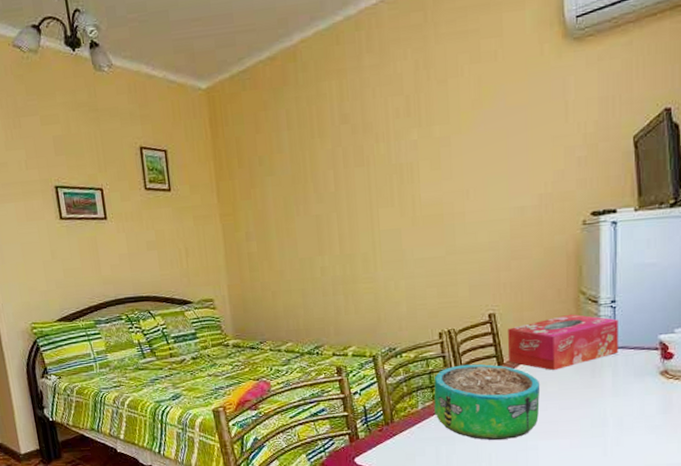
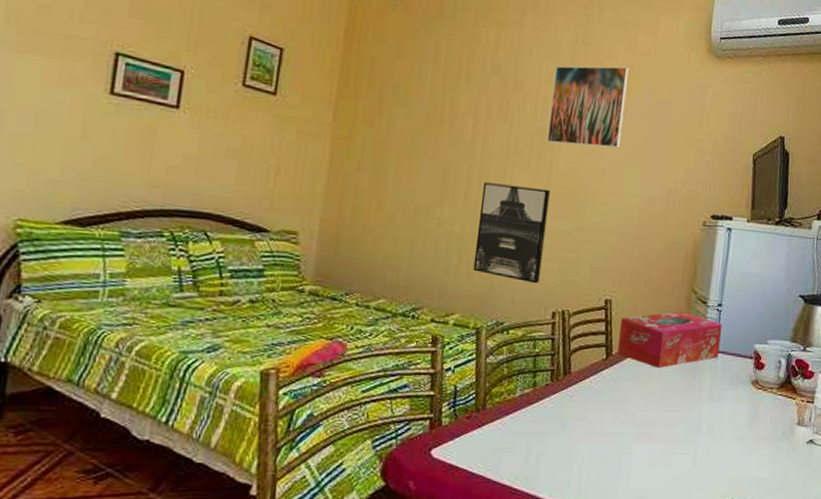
wall art: none [353,221,422,310] -> present [473,182,550,284]
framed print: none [400,80,480,176] -> present [546,65,629,149]
decorative bowl: present [433,363,541,441] -> none [532,350,644,440]

